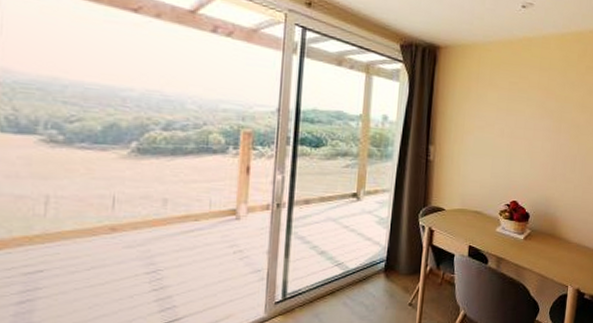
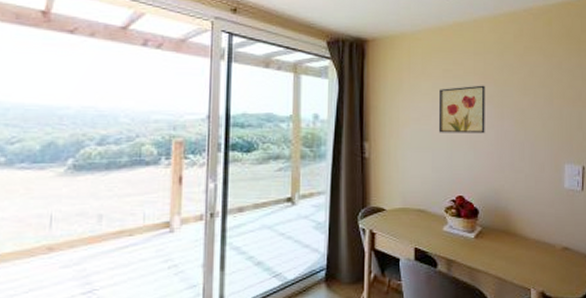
wall art: none [500,99,547,145] -> present [438,85,485,134]

